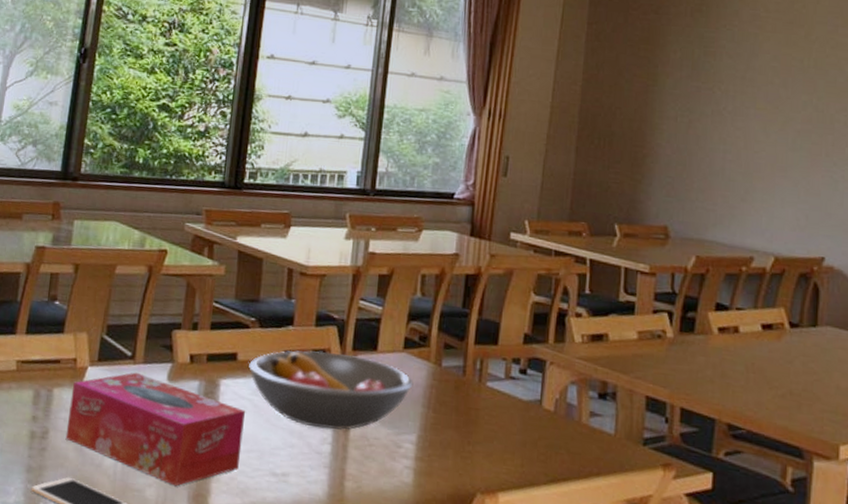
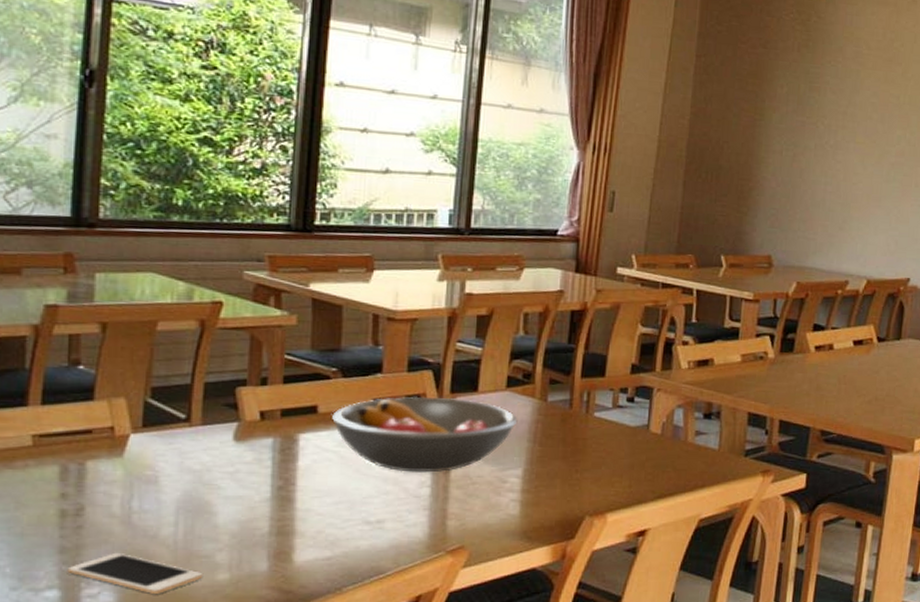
tissue box: present [65,372,246,487] -> none [108,435,331,547]

